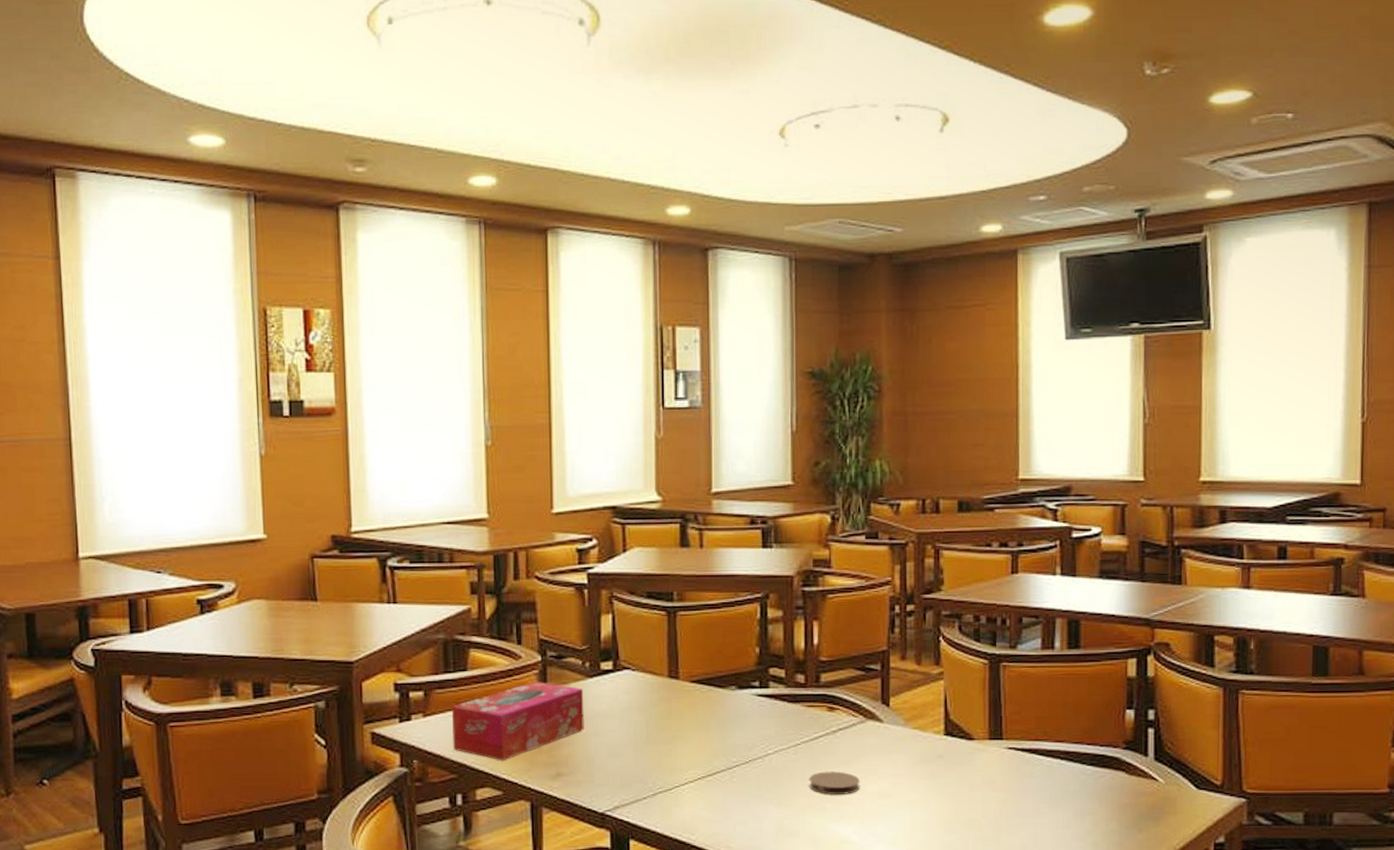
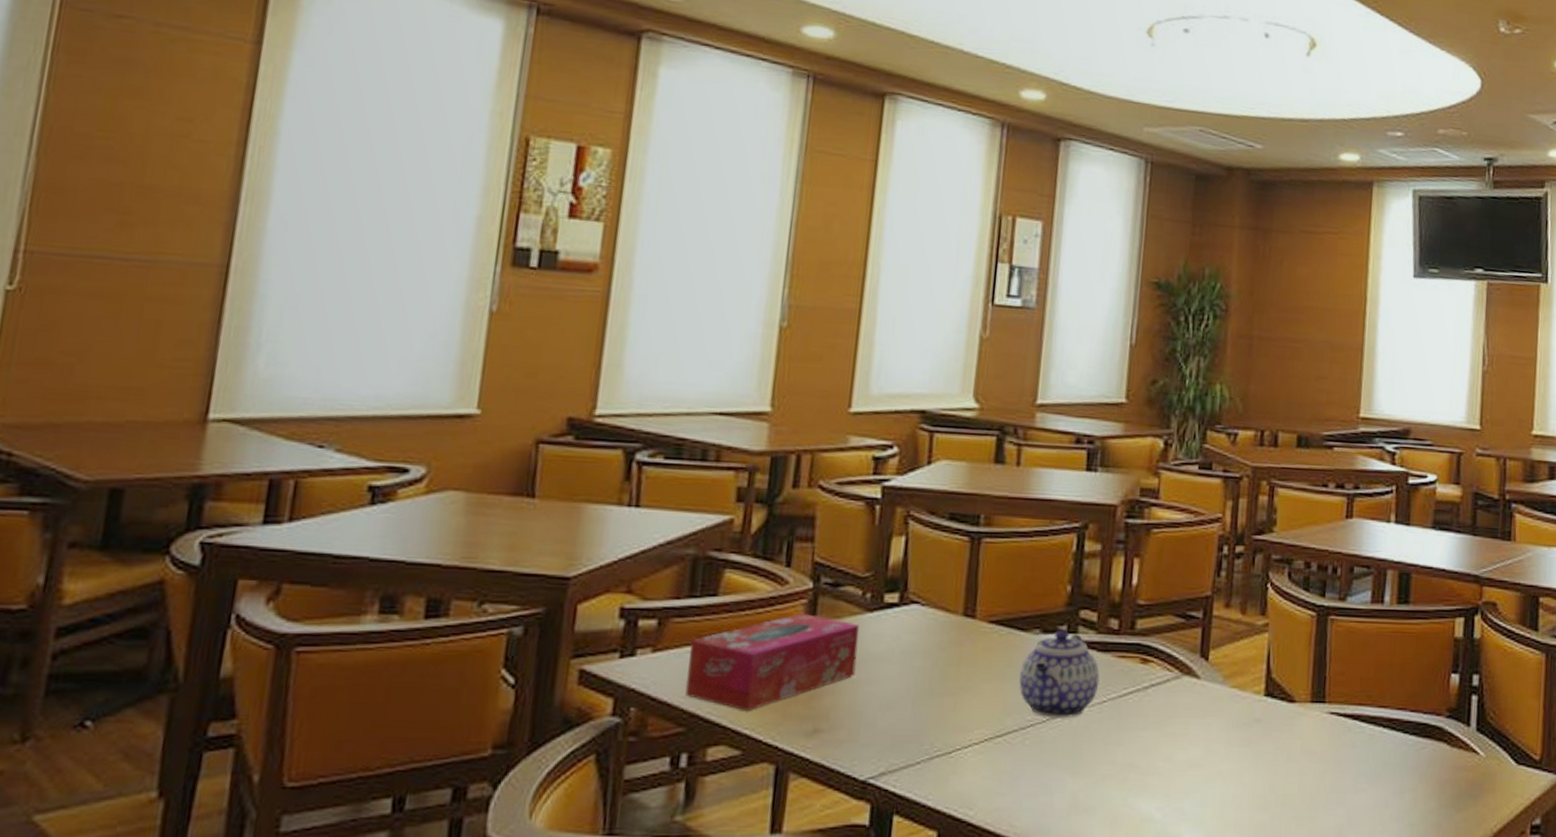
teapot: none [722,685,792,759] -> present [1019,629,1100,718]
coaster: present [809,771,860,795] -> none [1111,735,1169,763]

